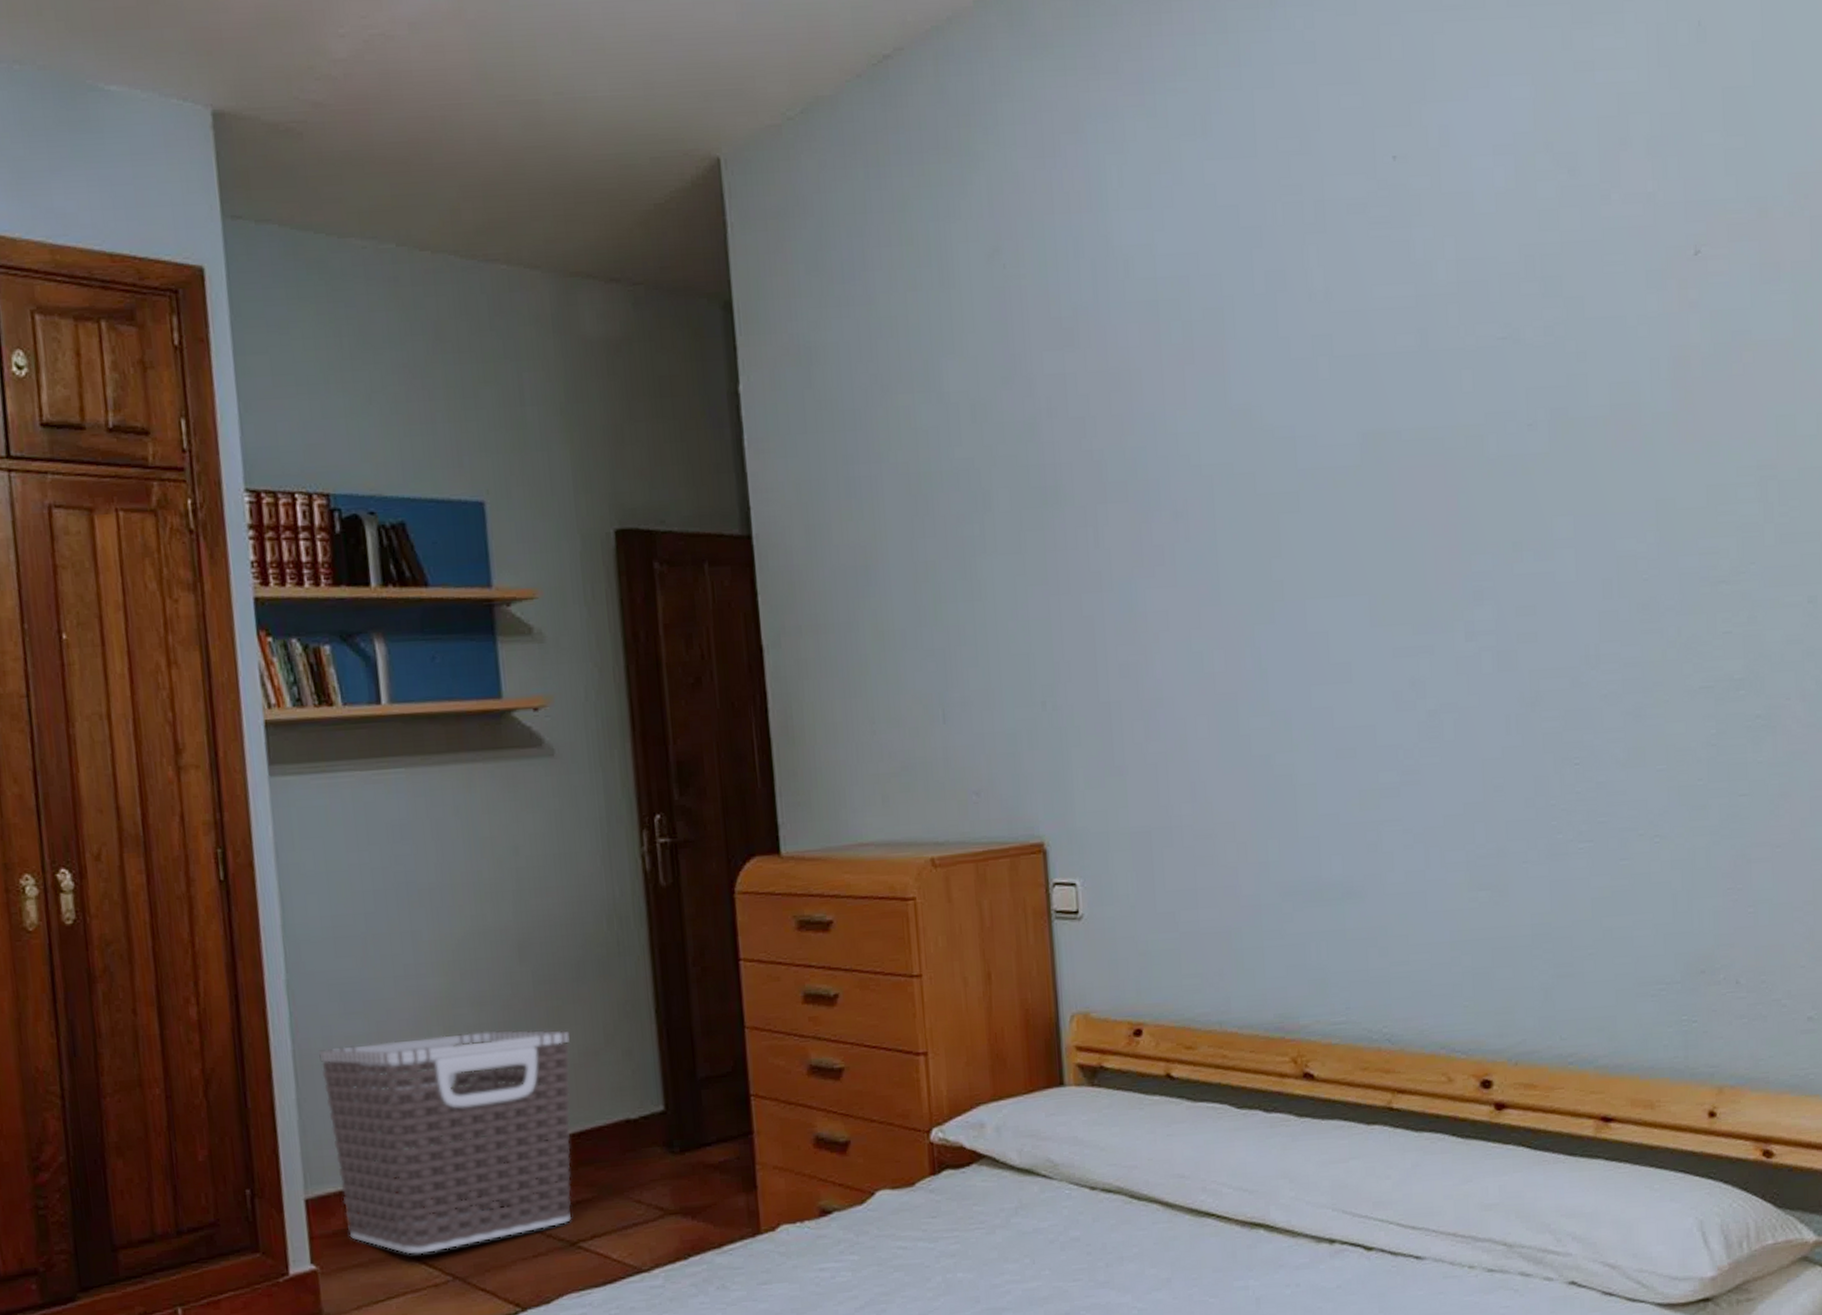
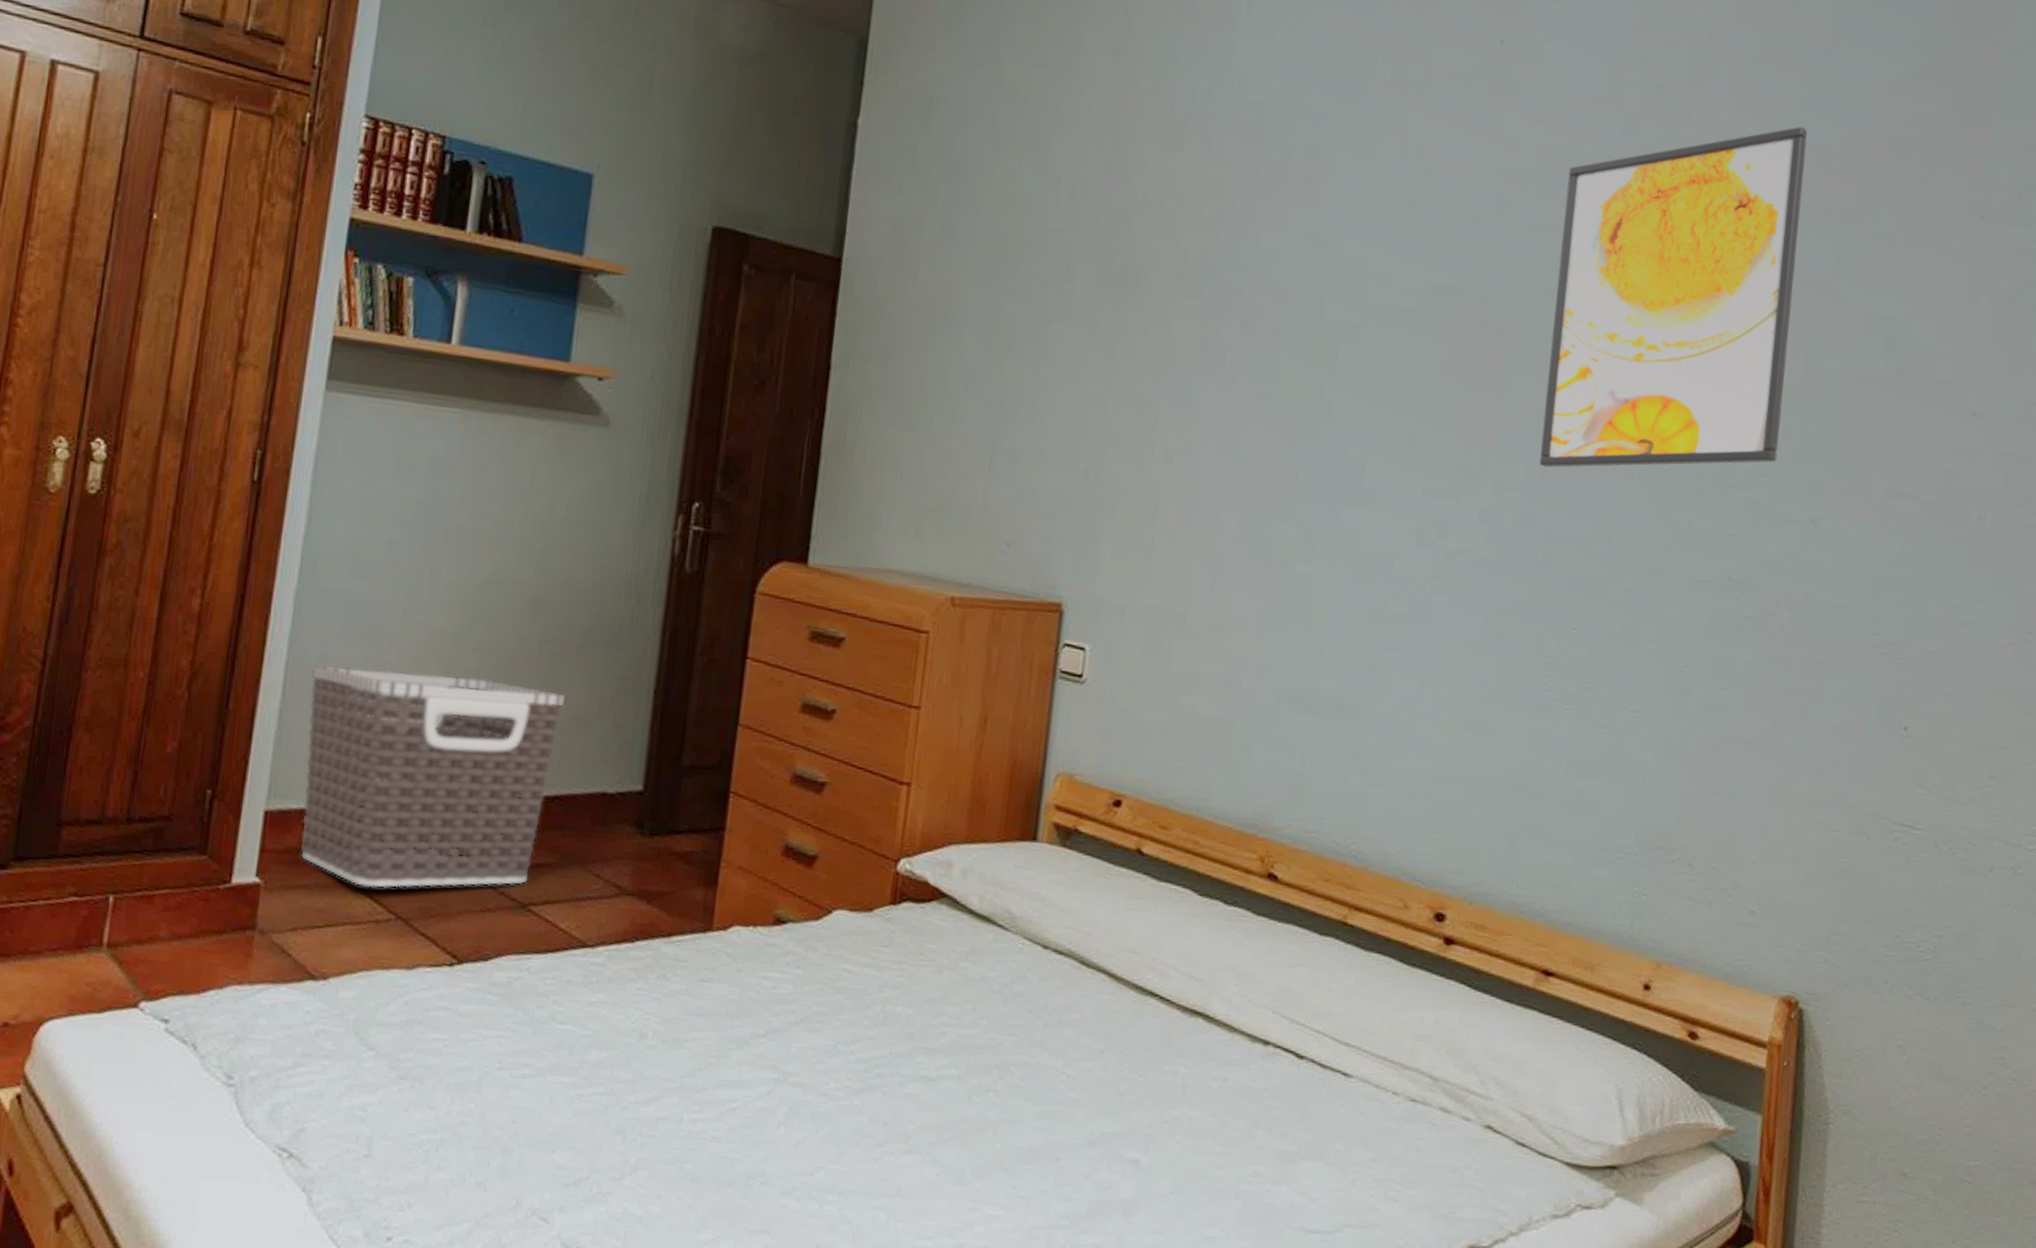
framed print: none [1490,178,1762,602] -> present [1539,126,1808,468]

